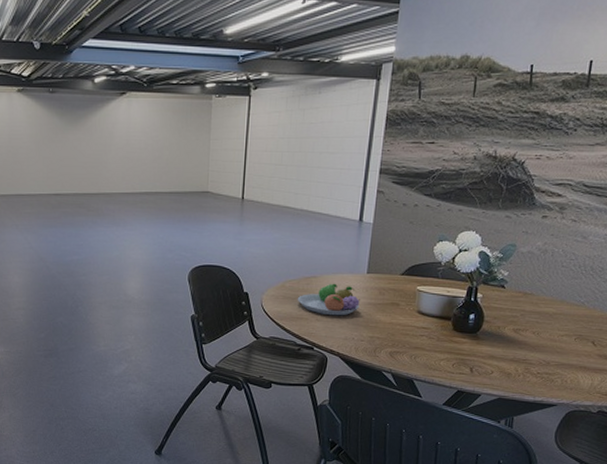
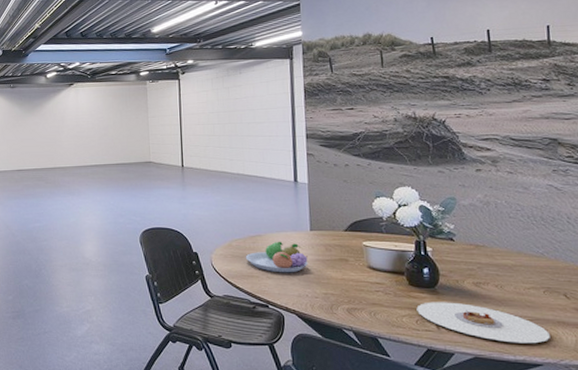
plate: none [455,346,570,387] -> present [416,302,550,344]

